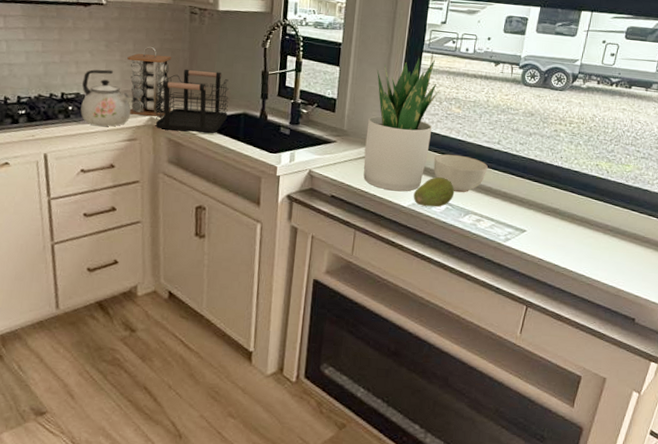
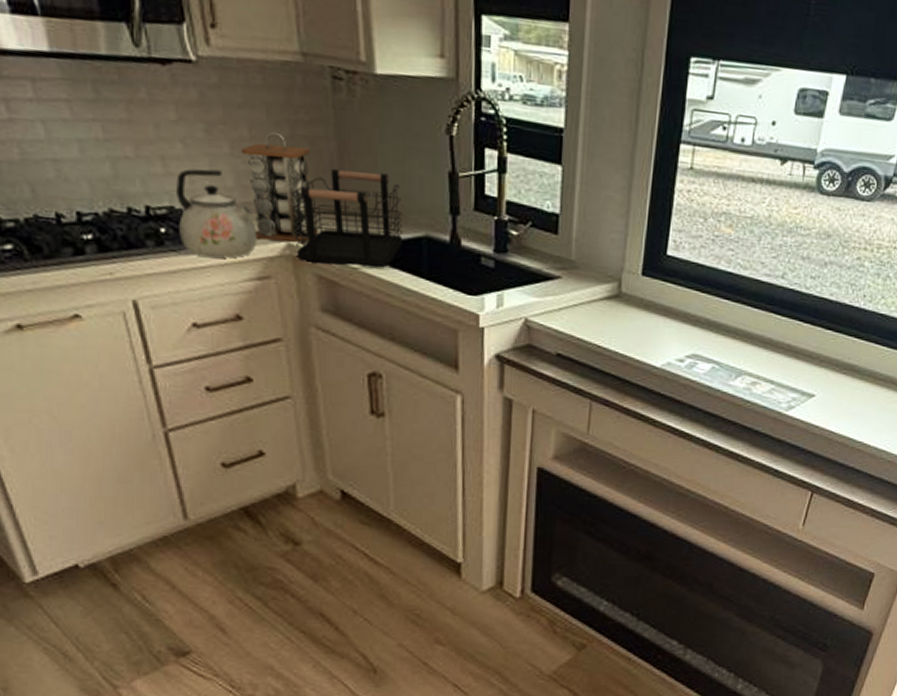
planter: present [363,57,440,192] -> none [600,151,704,347]
fruit: present [413,177,455,207] -> none [668,325,724,367]
bowl: present [433,154,488,193] -> none [695,293,768,347]

